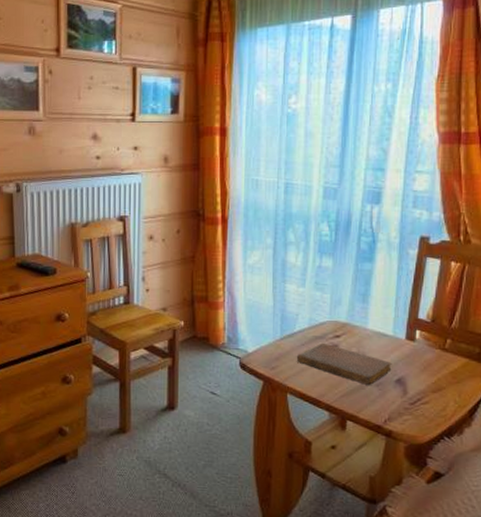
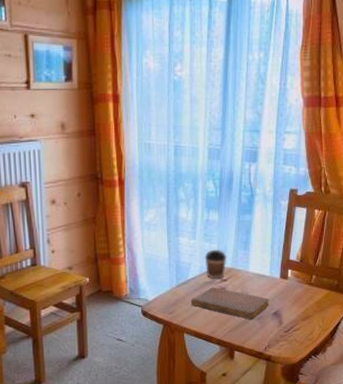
coffee cup: none [314,300,341,335] -> present [204,249,227,280]

